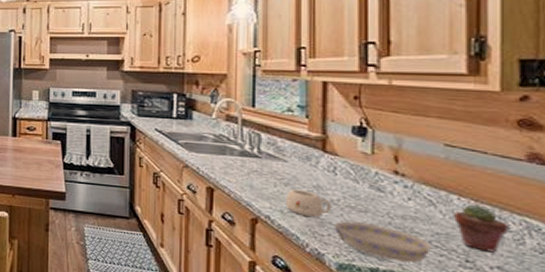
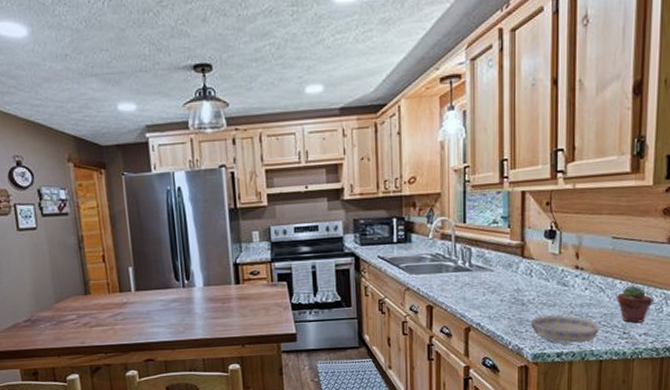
mug: present [286,189,332,217] -> none [493,294,529,318]

